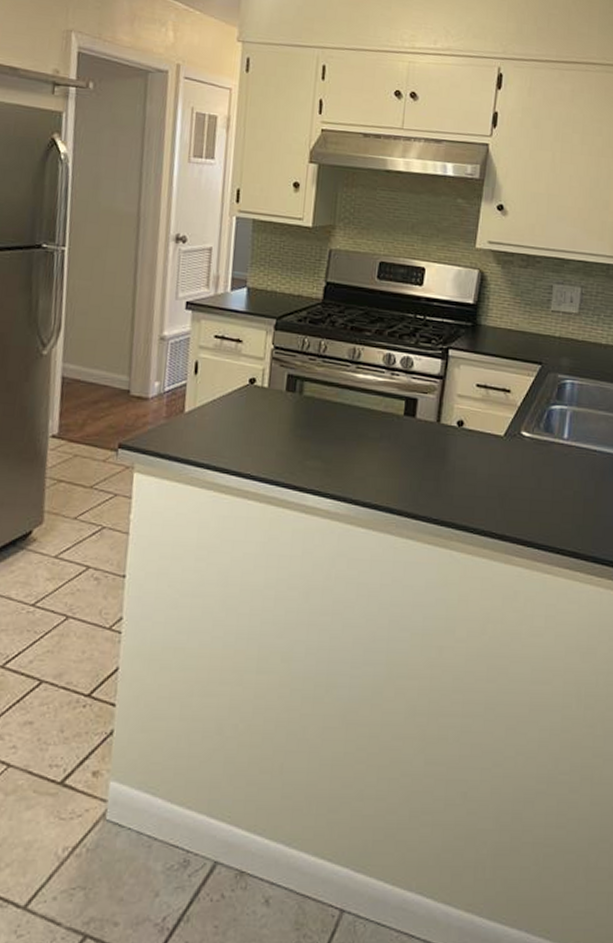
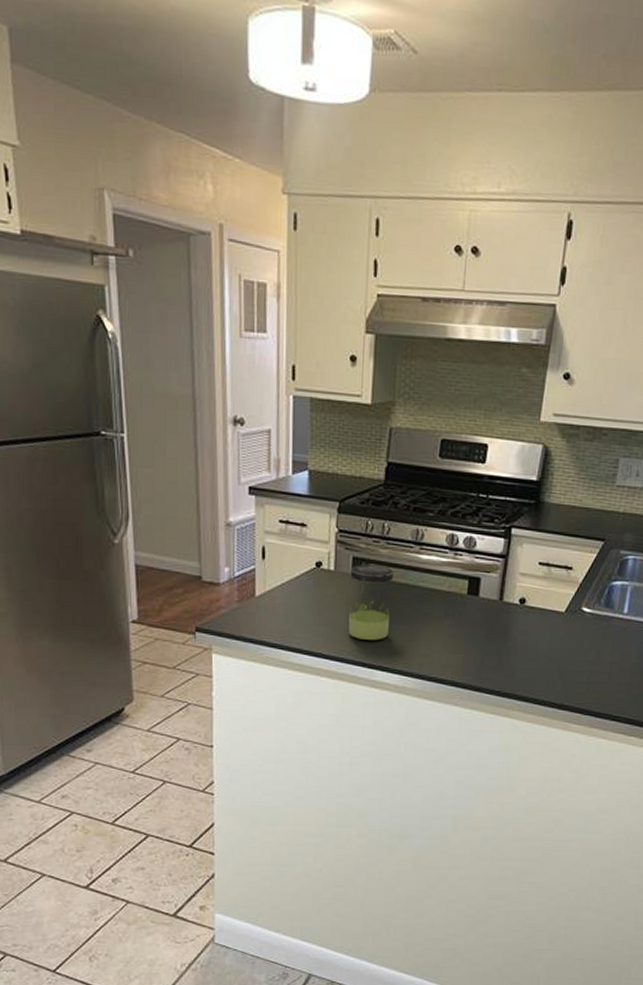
jar: none [280,382,330,462] -> present [349,564,394,640]

